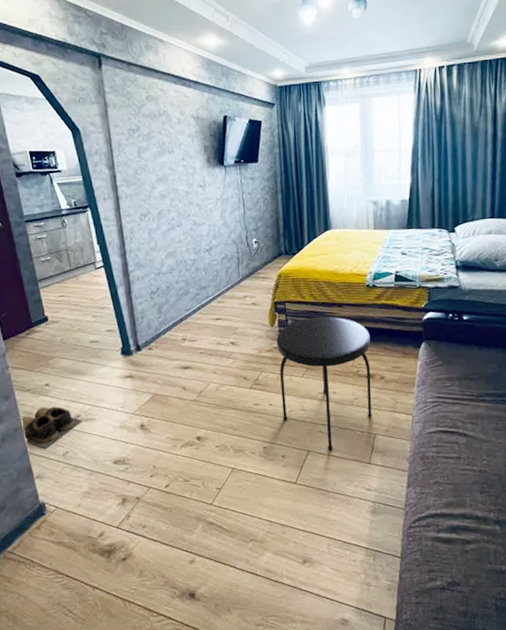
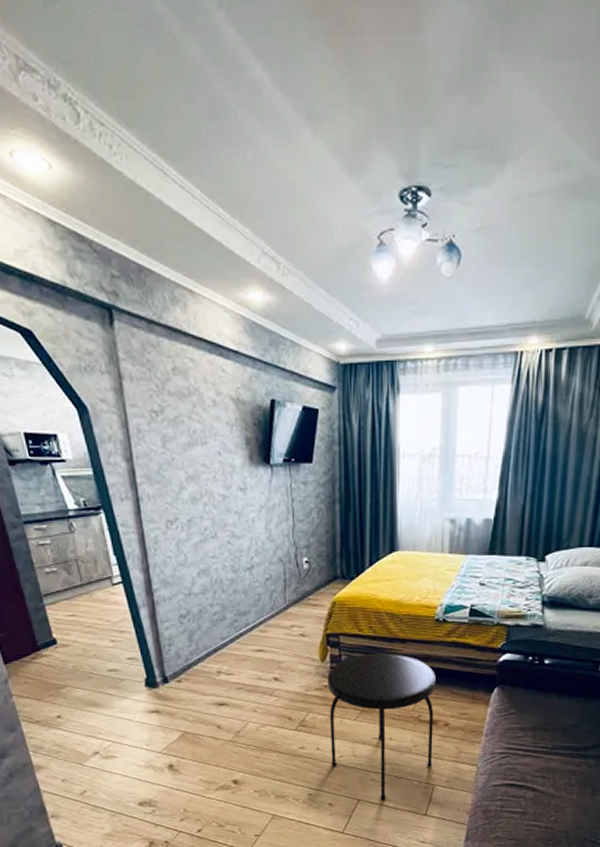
shoes: present [19,406,82,449] -> none [28,741,102,787]

